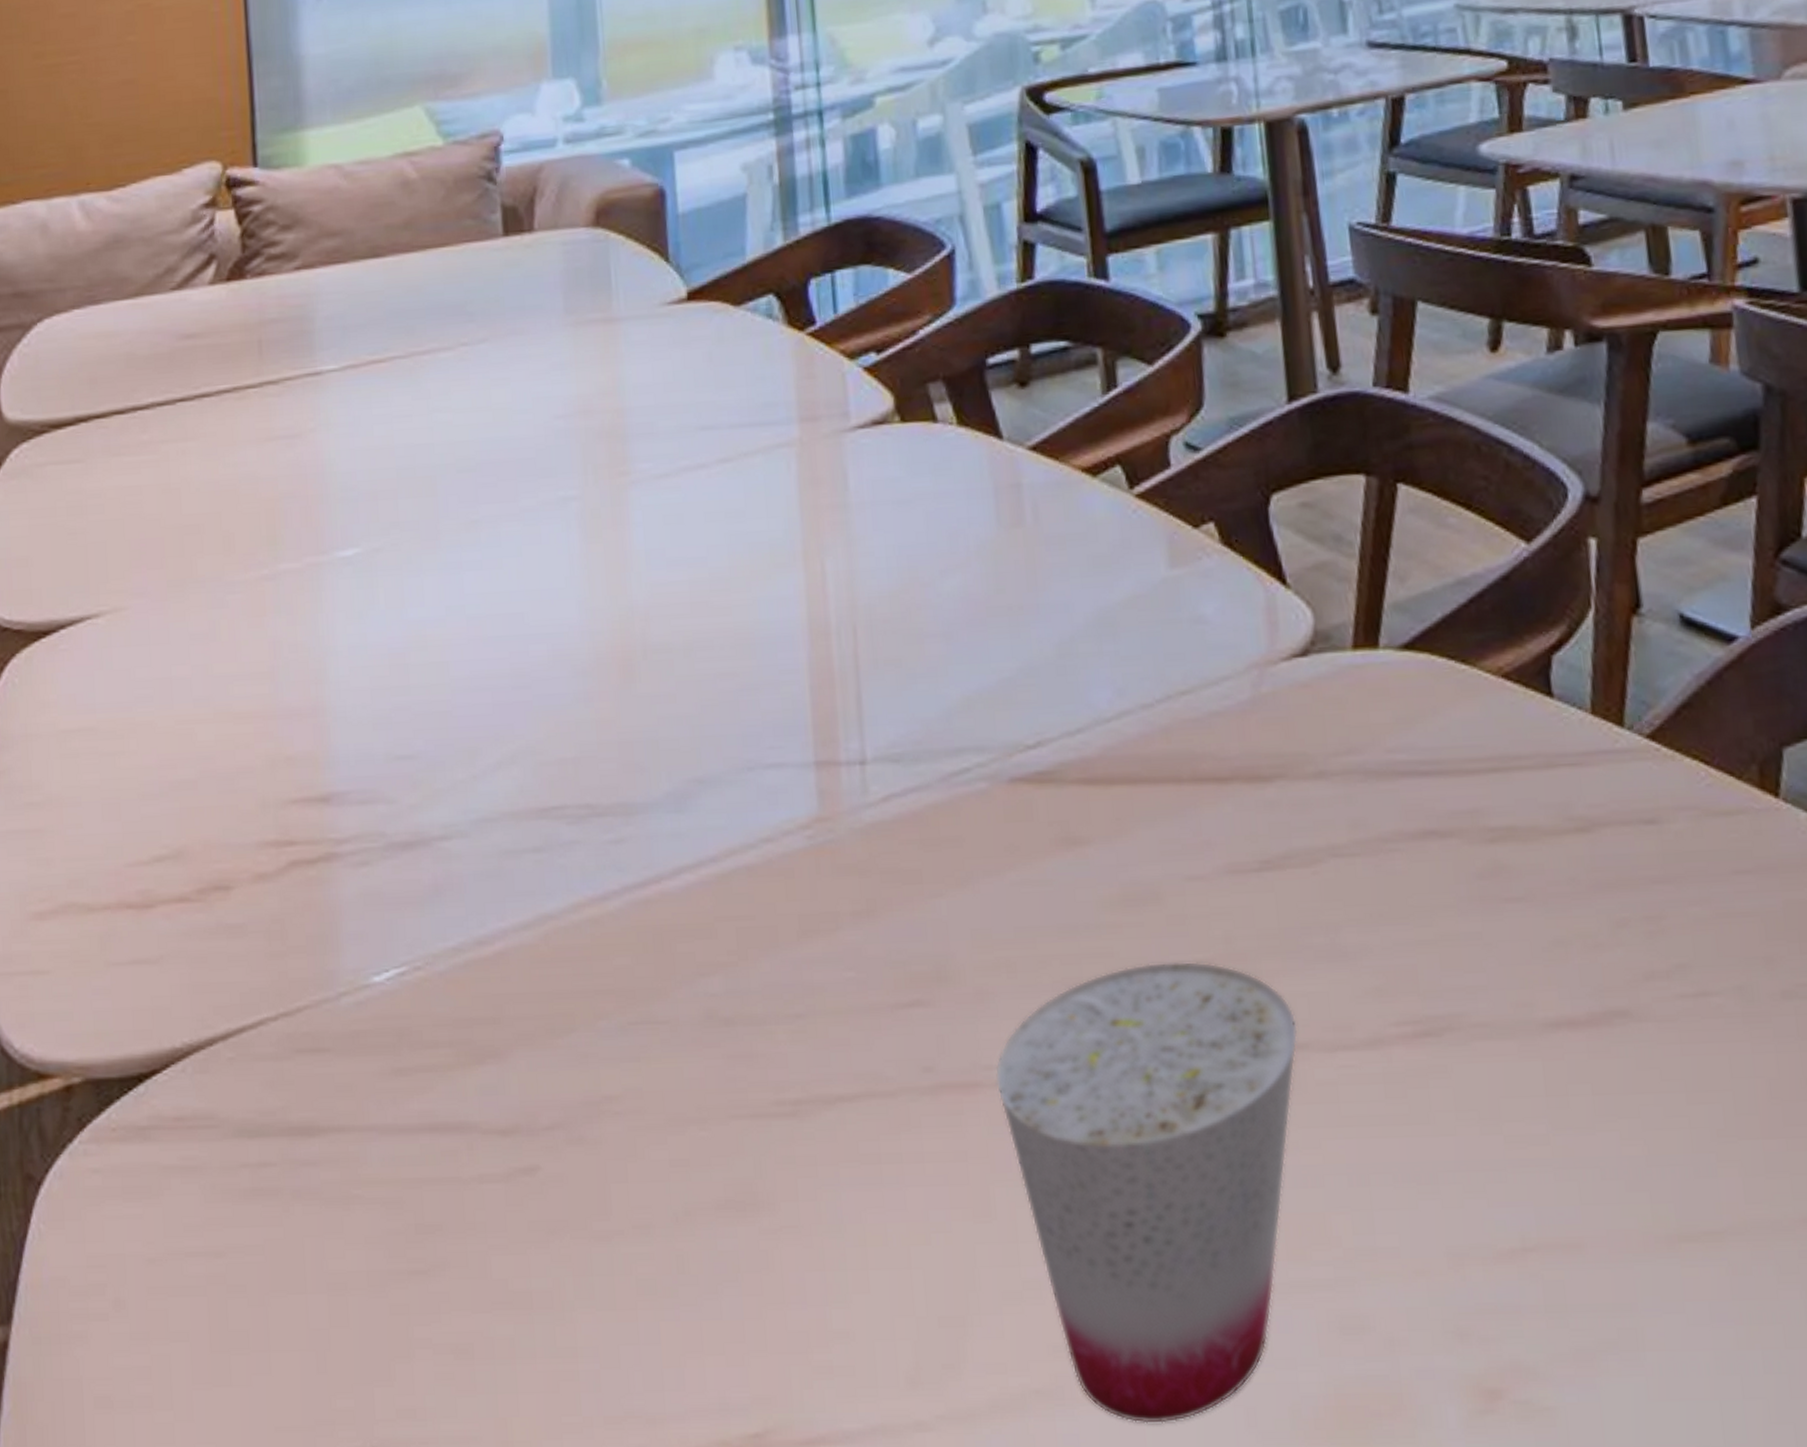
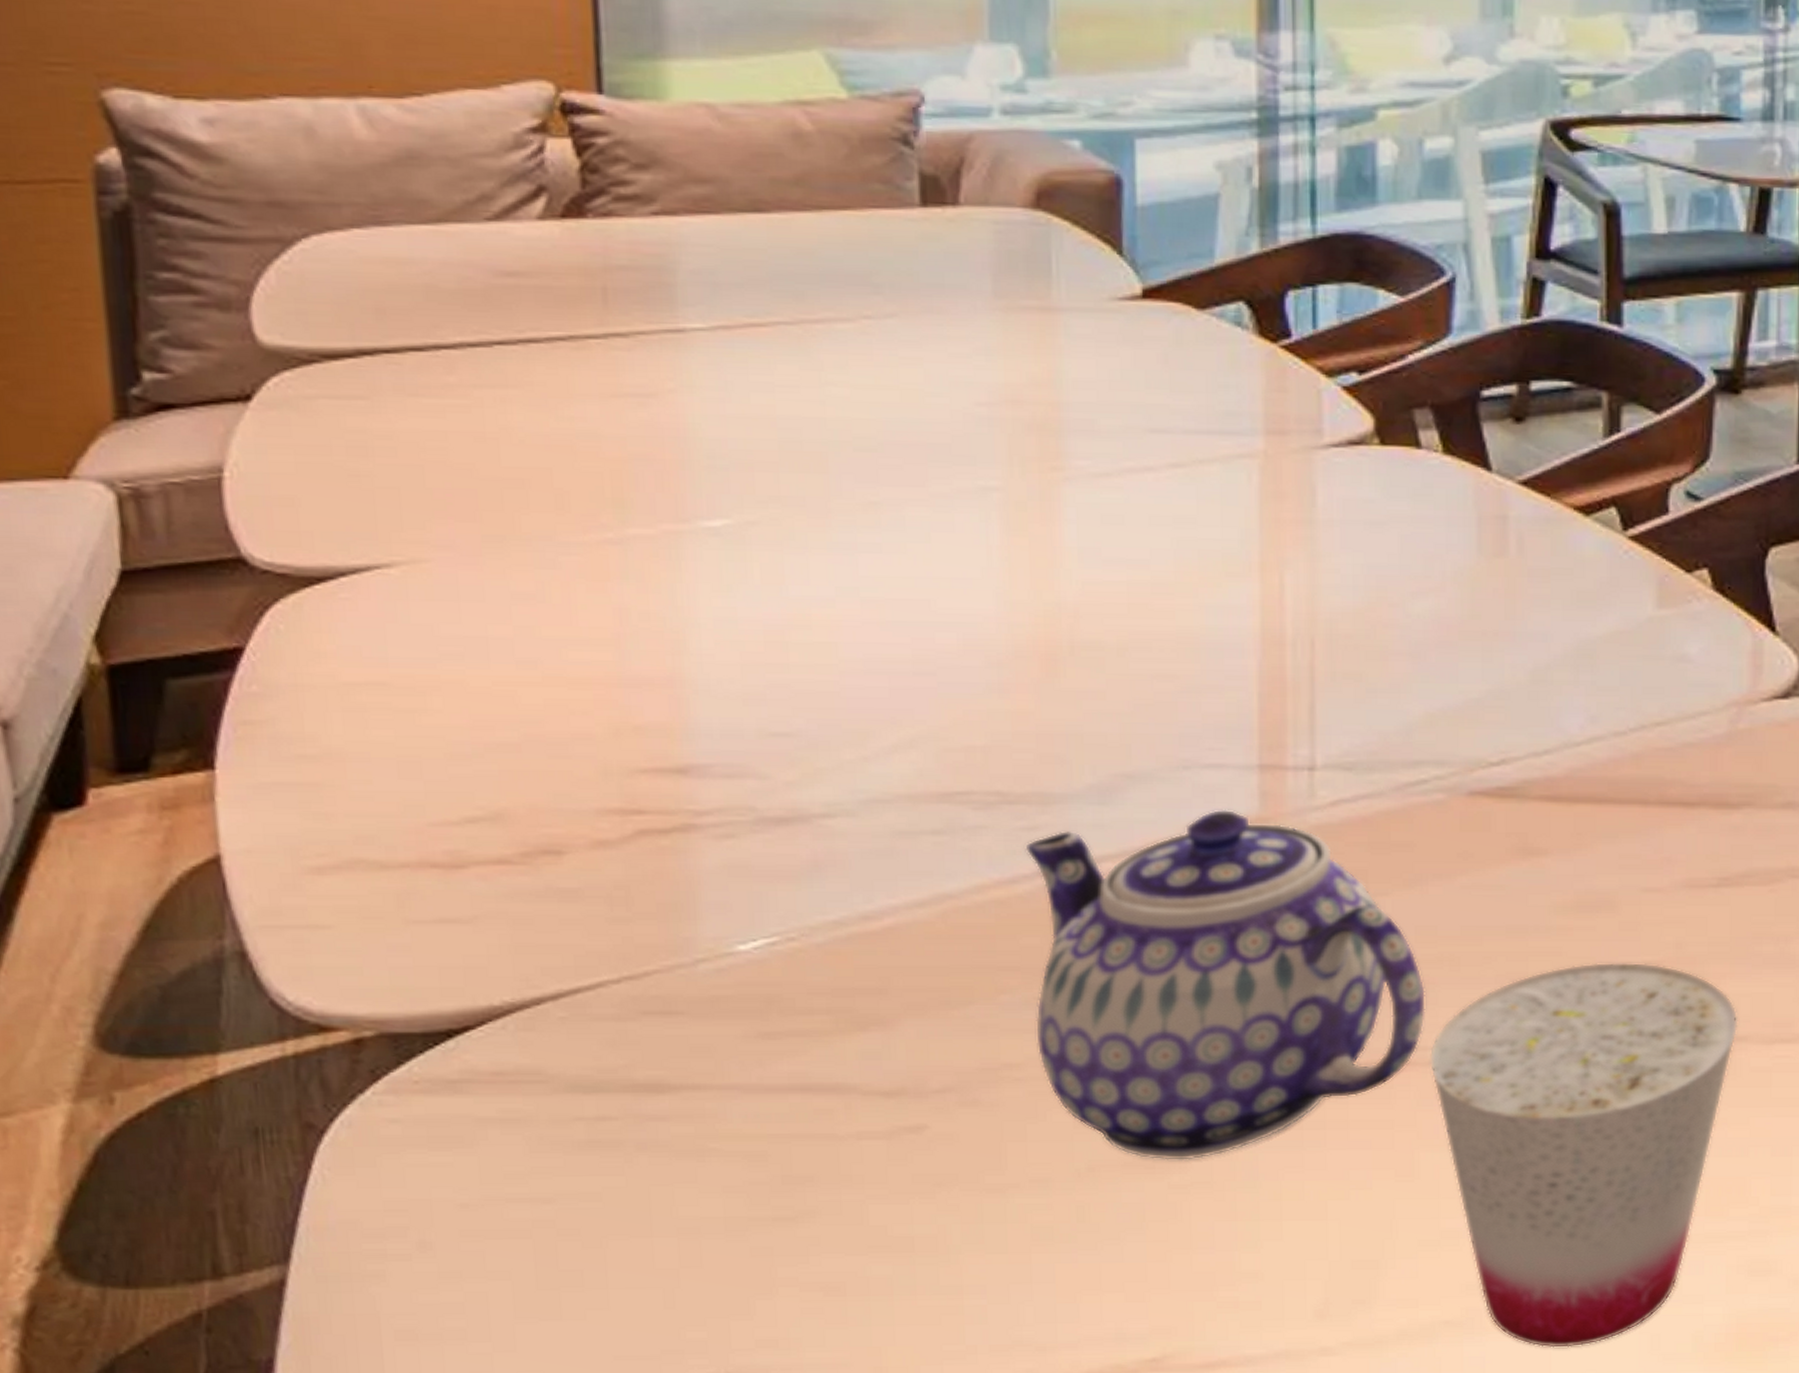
teapot: none [613,810,989,1203] -> present [1025,809,1426,1162]

